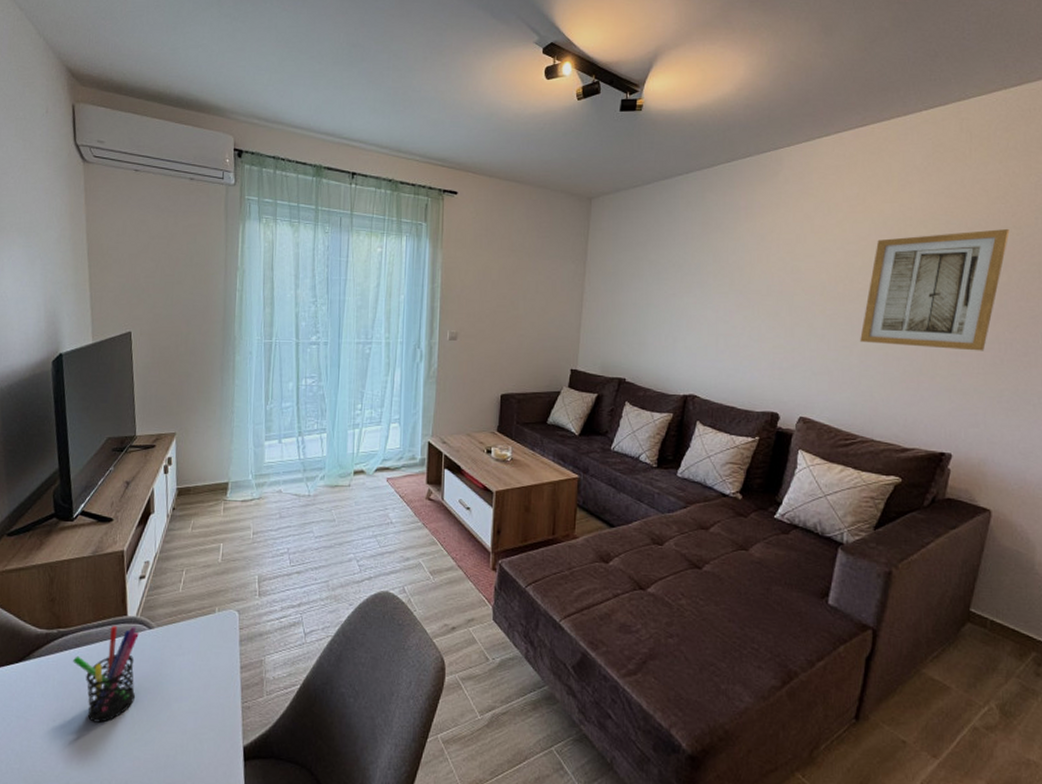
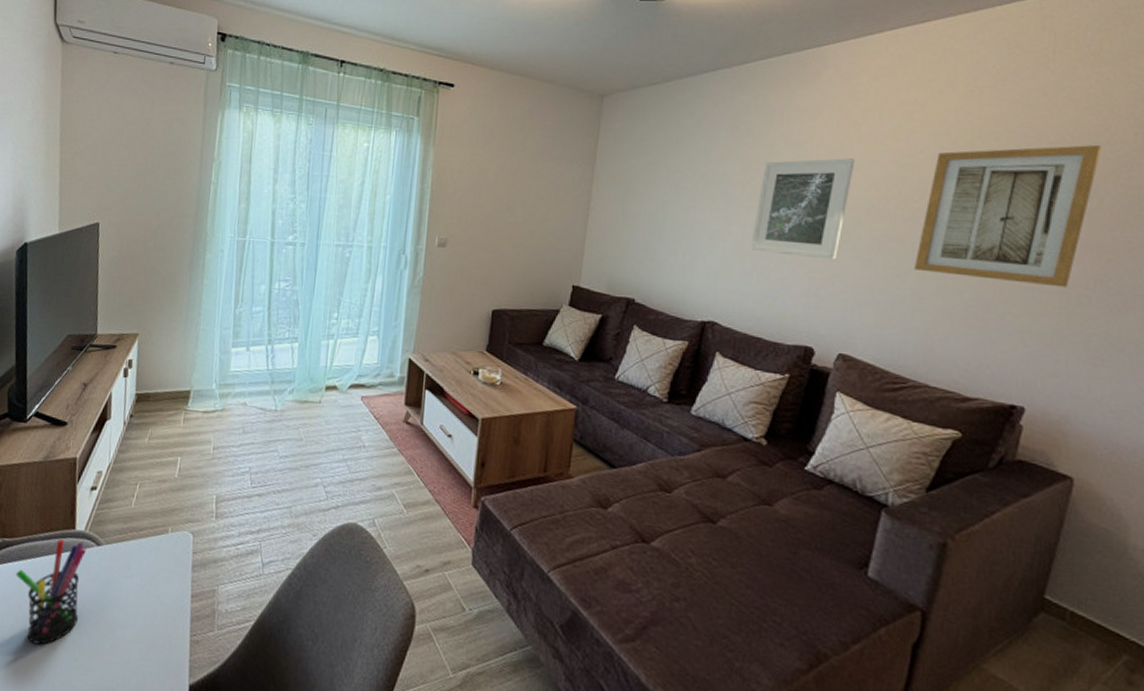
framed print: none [724,247,809,336] -> present [751,158,856,260]

